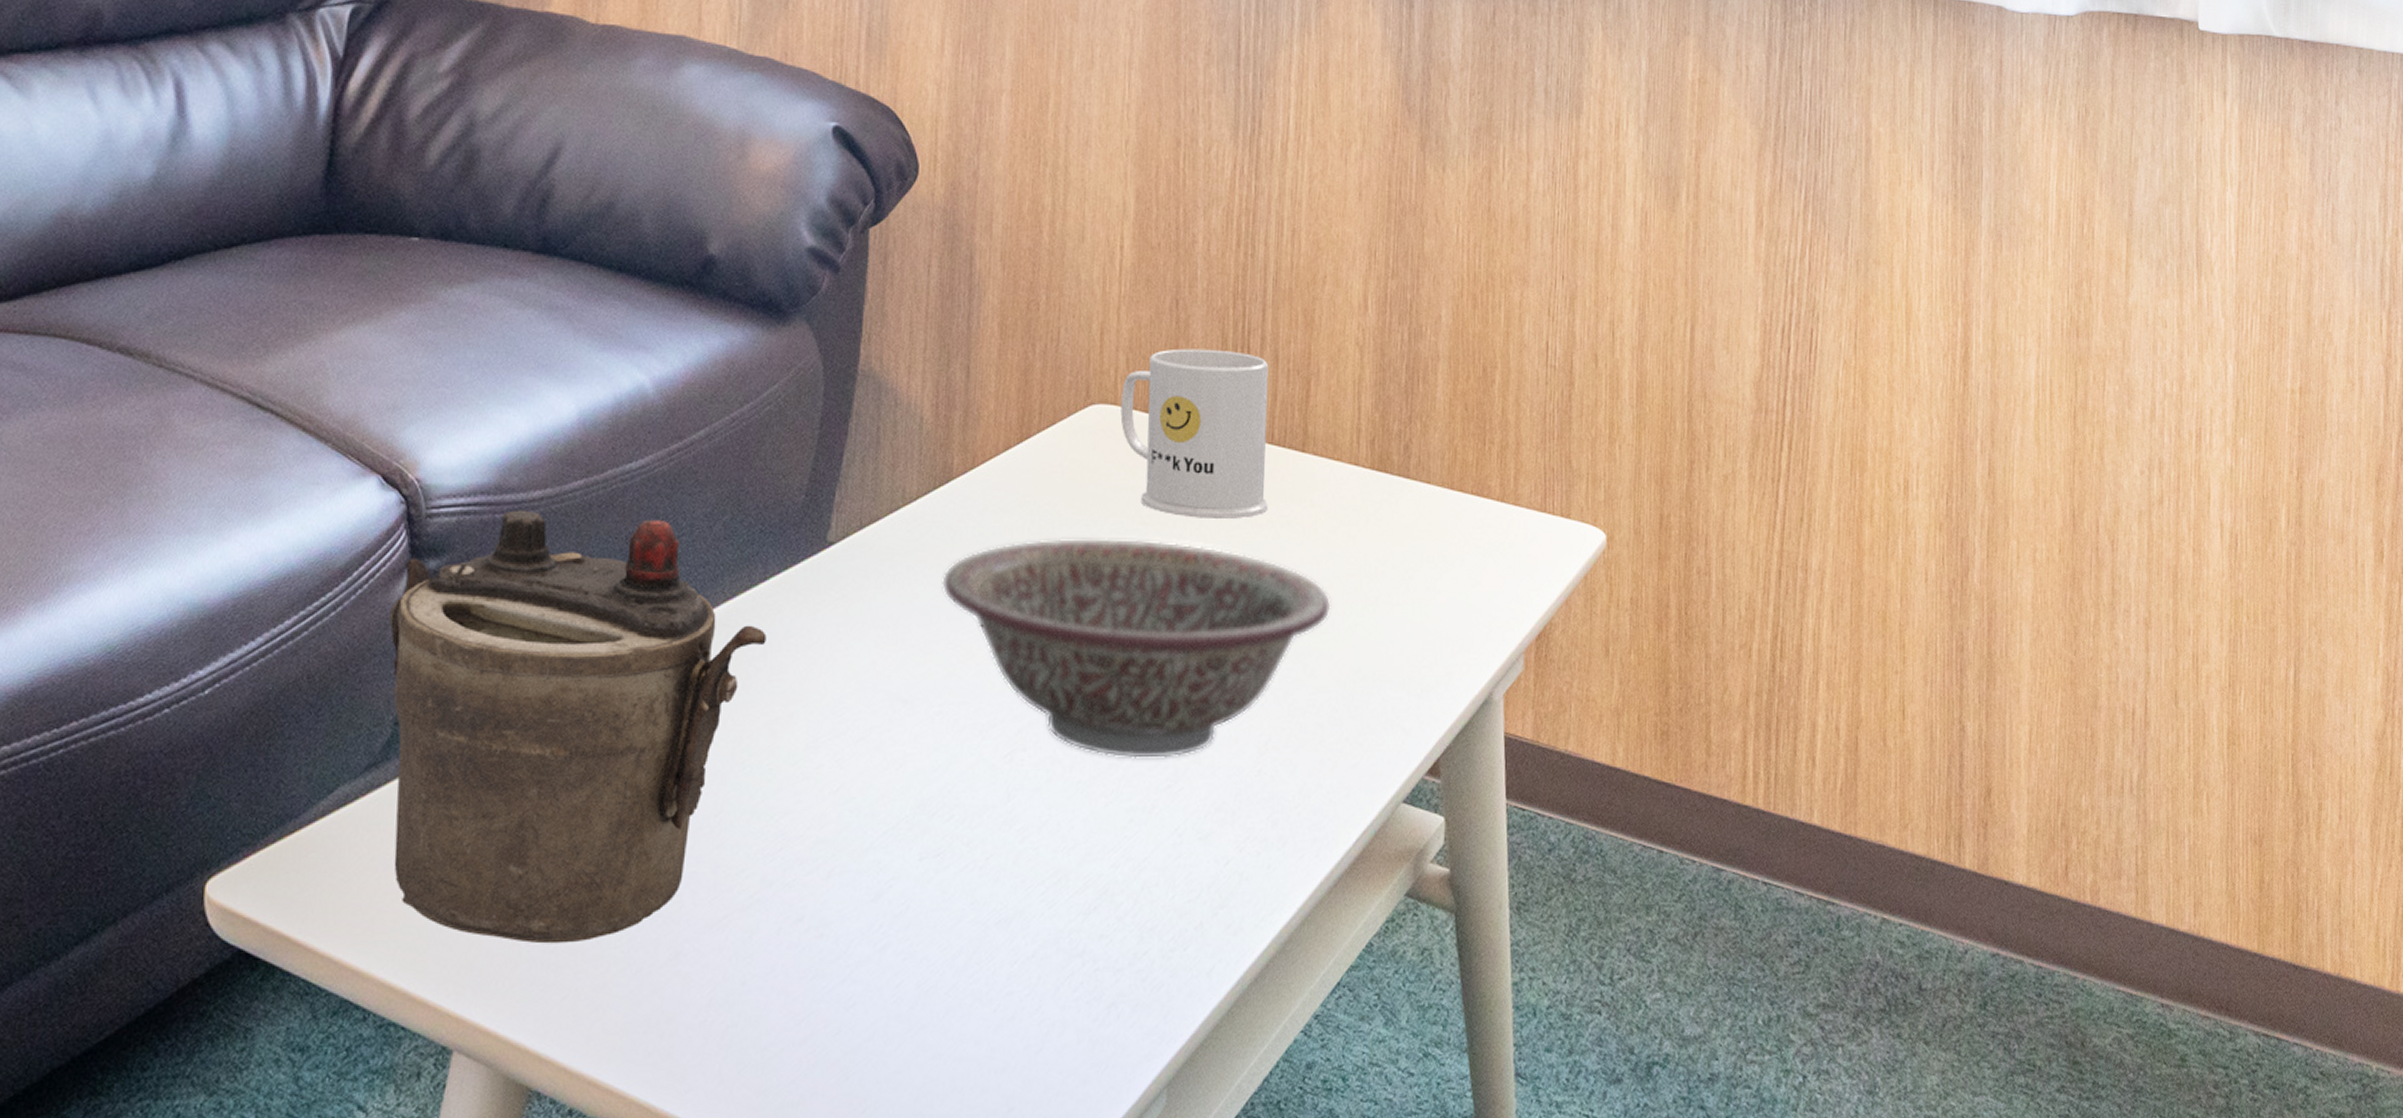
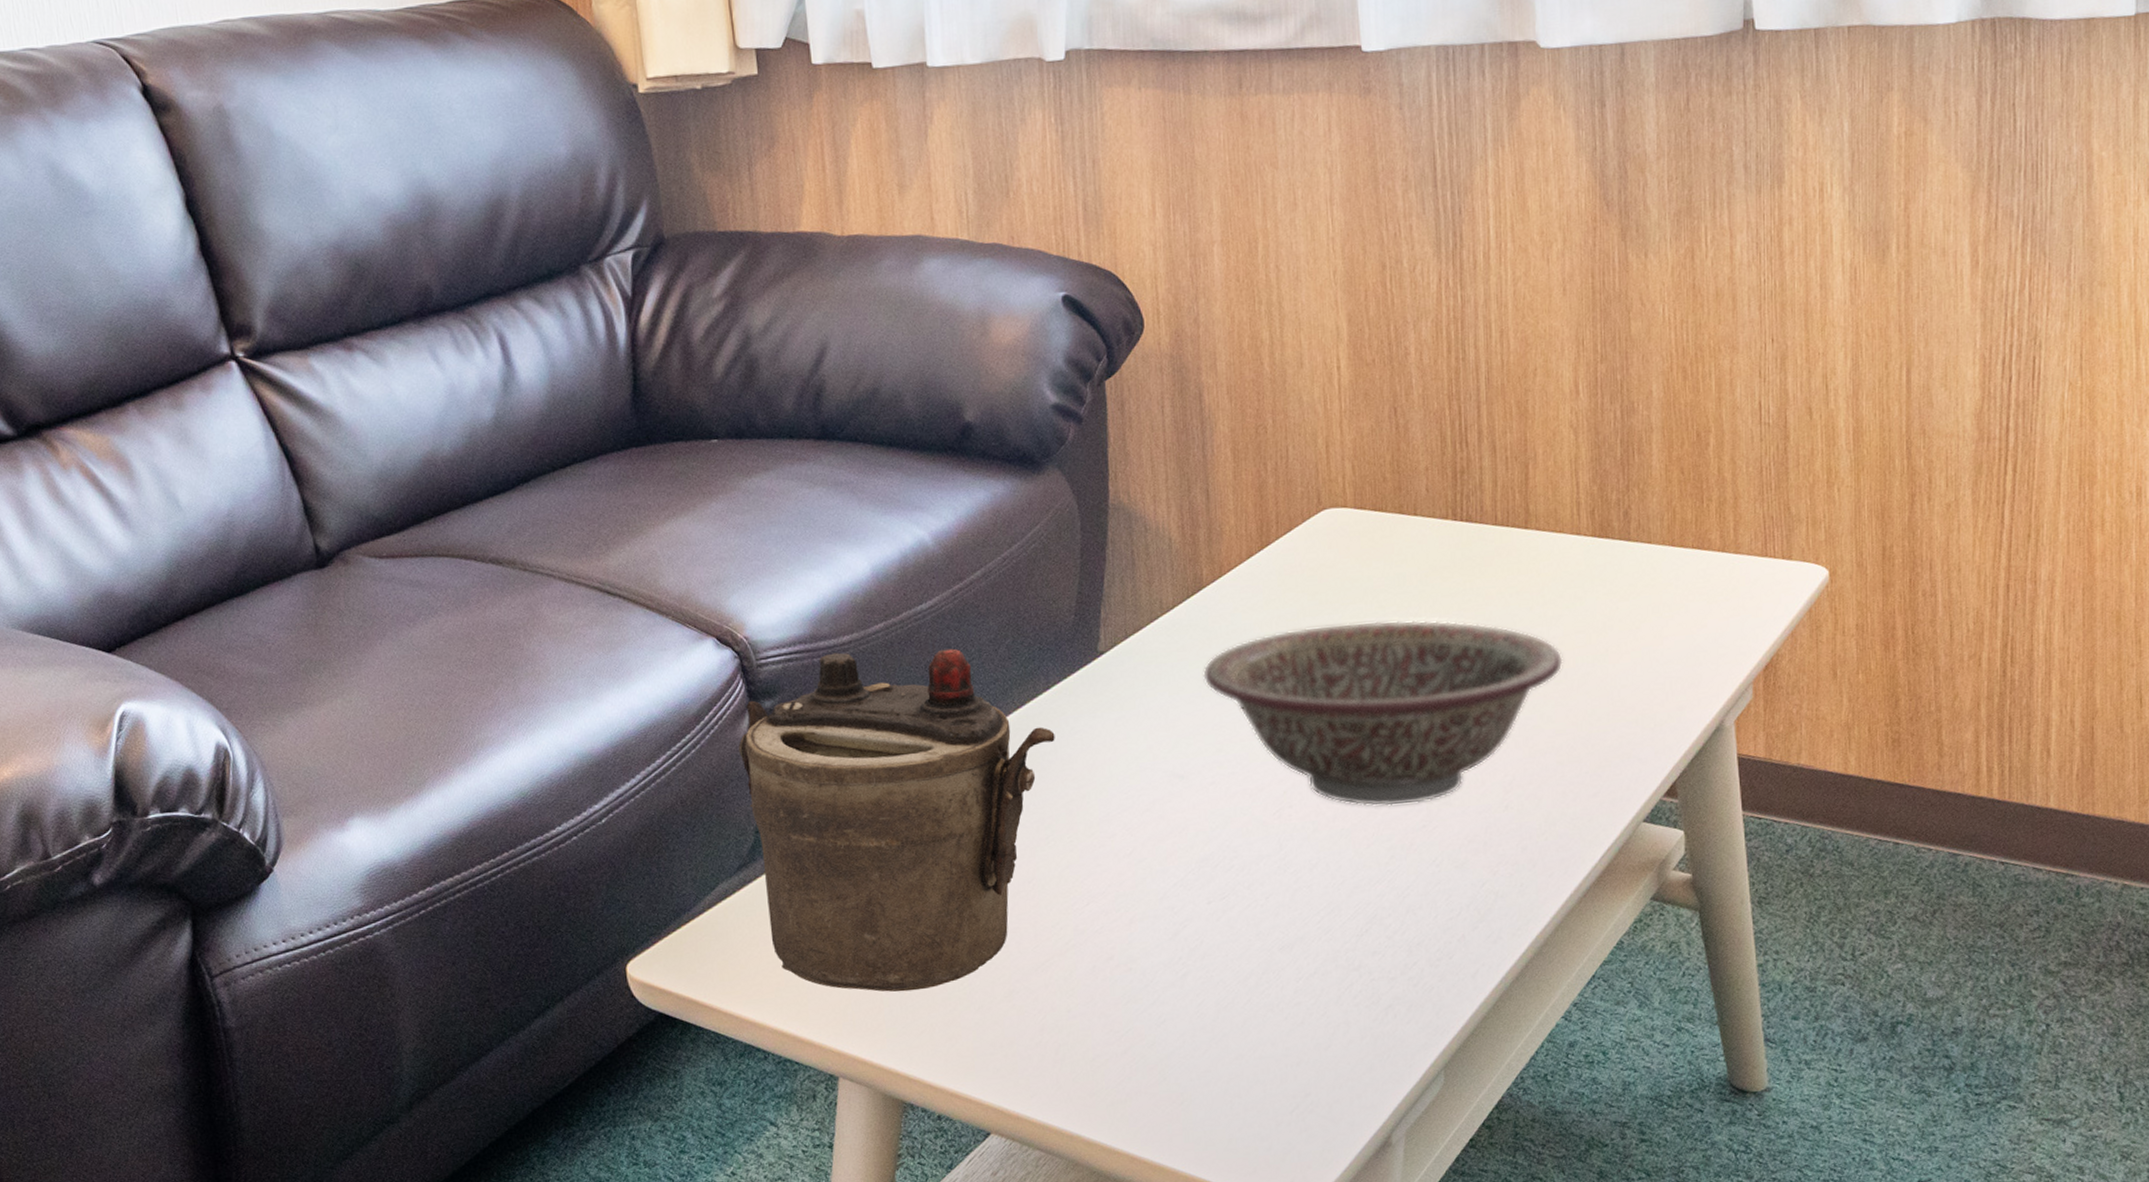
mug: present [1120,348,1269,520] -> none [1350,447,1497,598]

